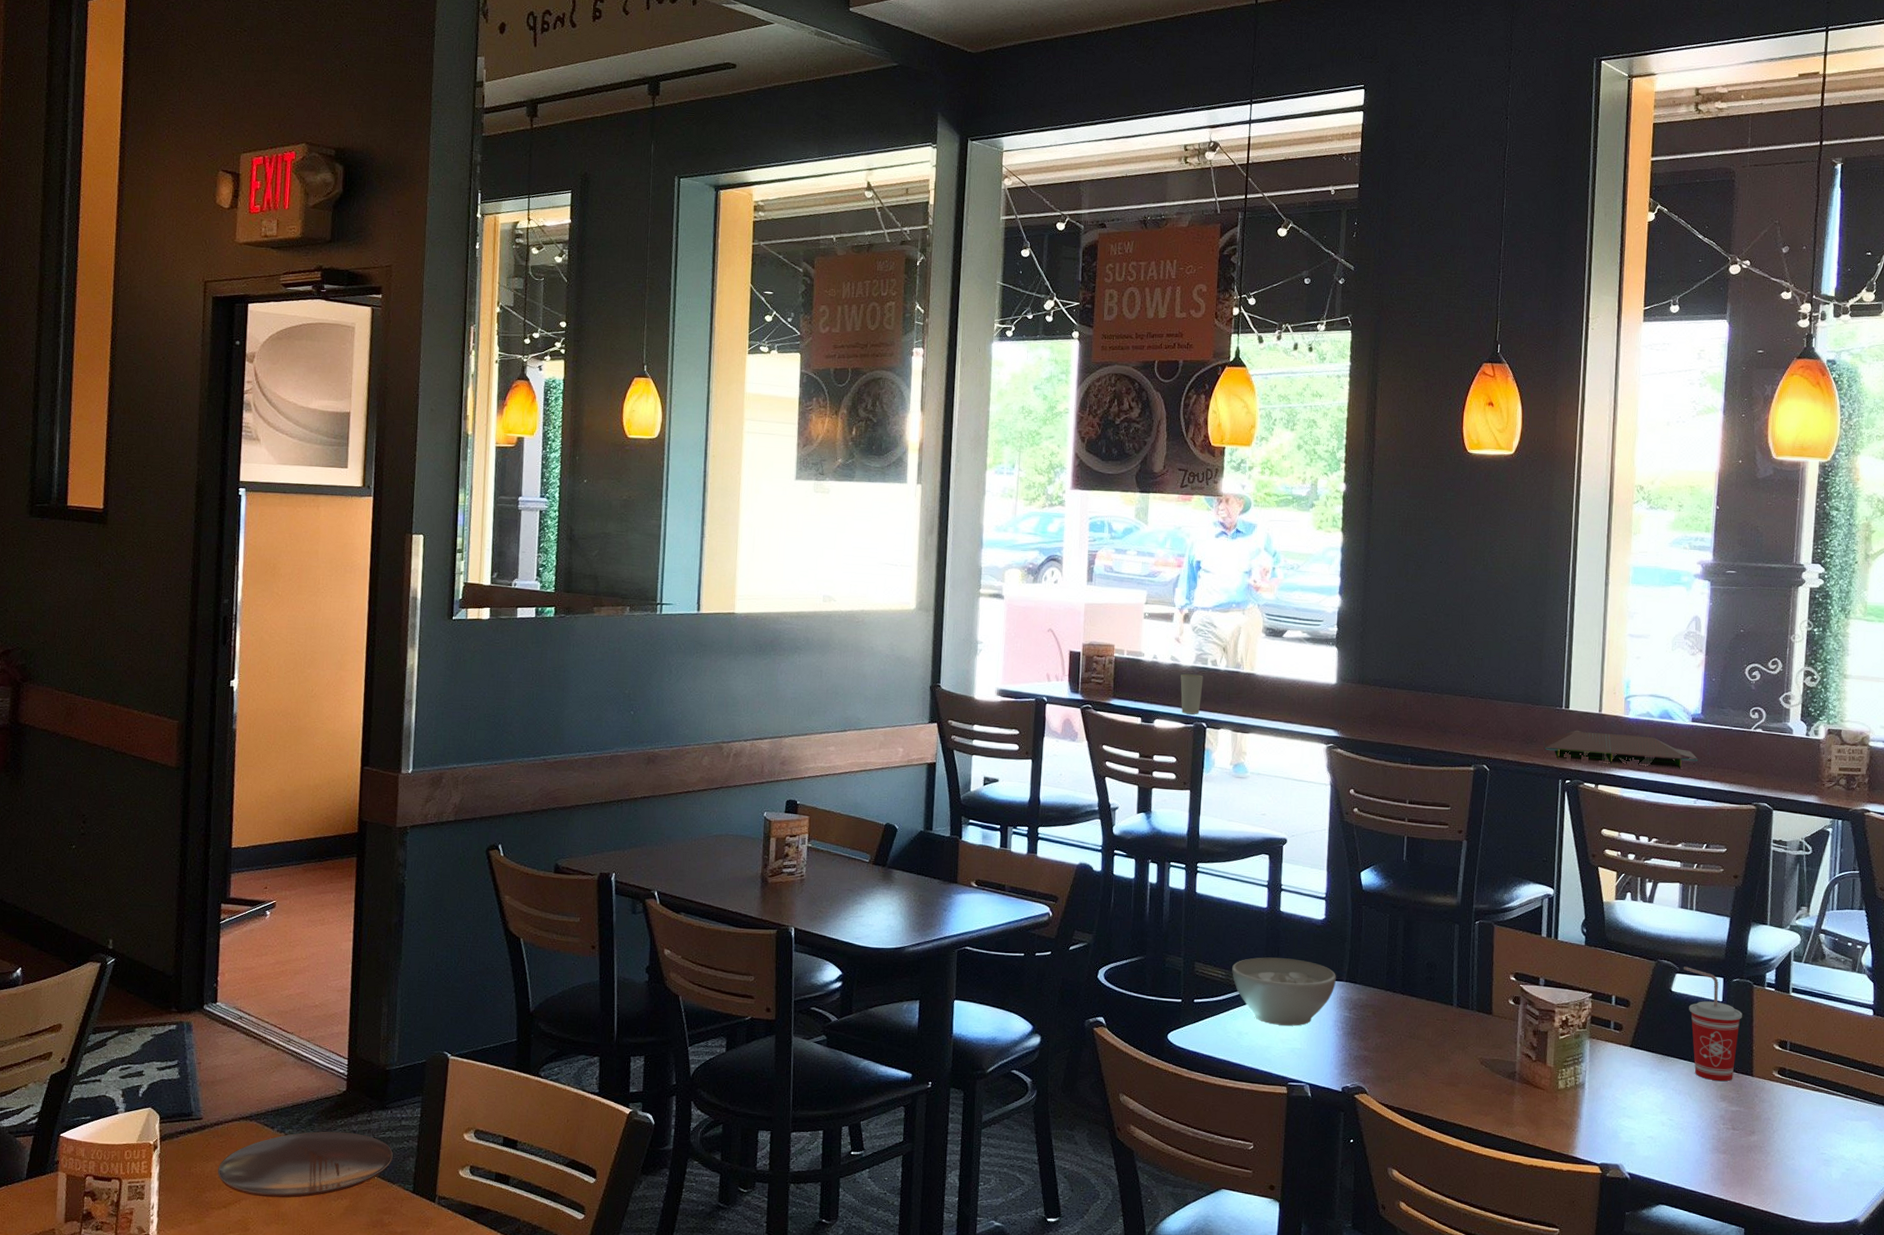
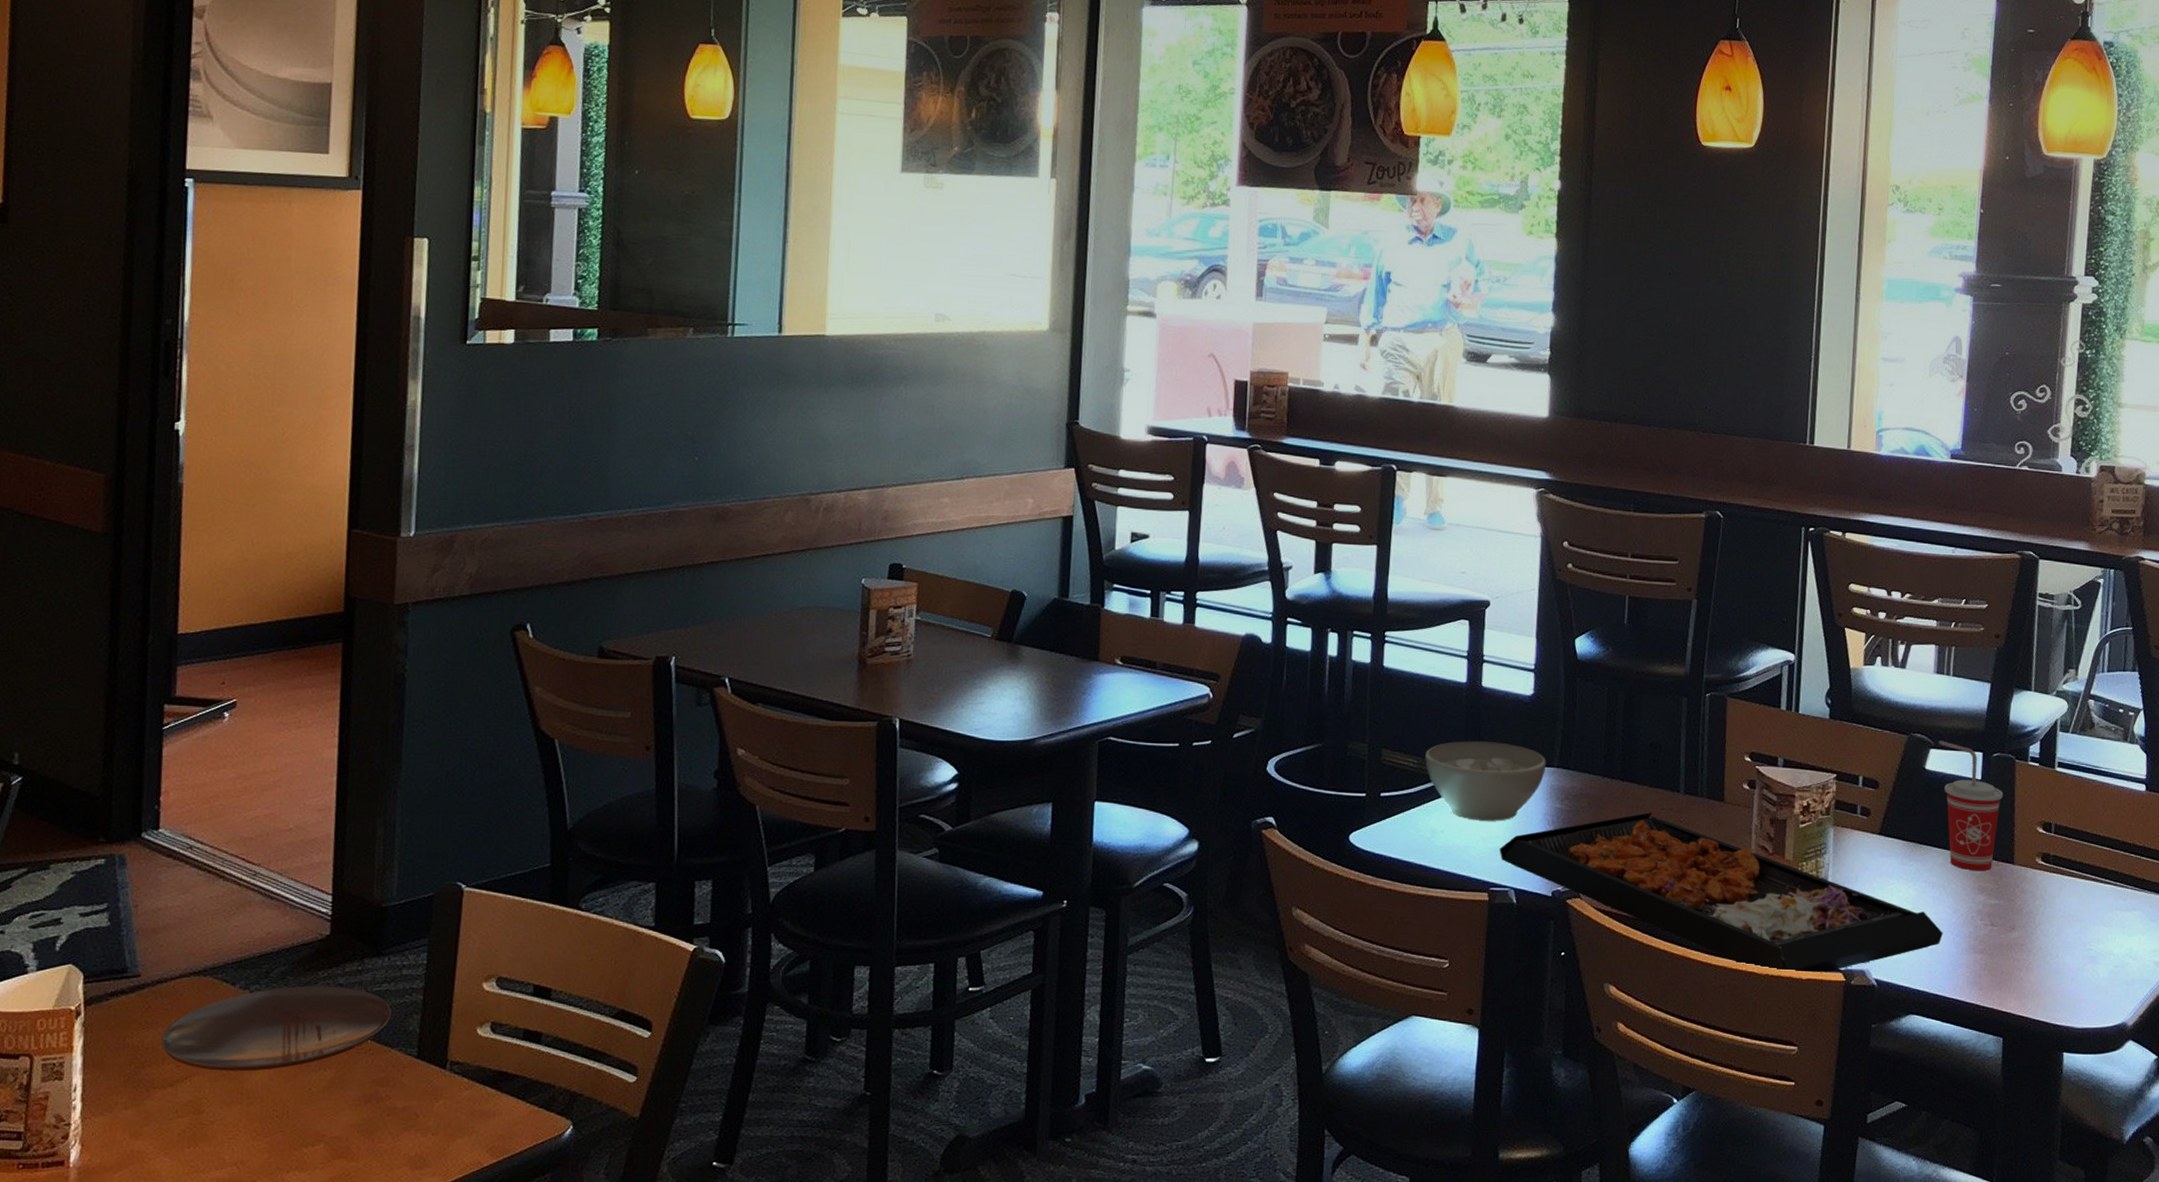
cup: present [1180,674,1204,715] -> none [1366,407,1394,455]
food tray: none [1296,1022,1689,1166] -> present [1499,812,1943,974]
takeout container: present [1543,730,1698,770] -> none [1784,469,1958,514]

